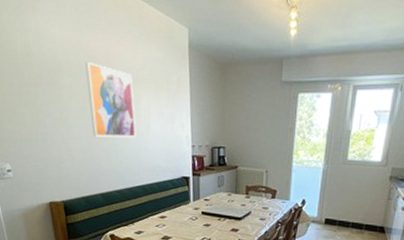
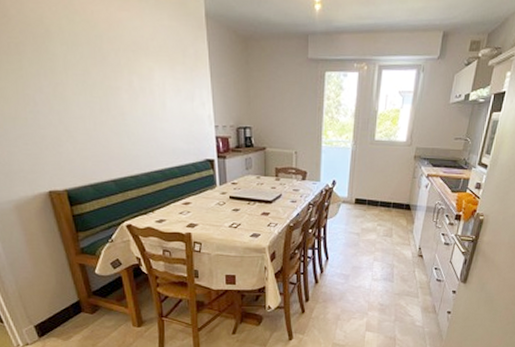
wall art: present [84,62,136,138] -> none [80,28,151,117]

